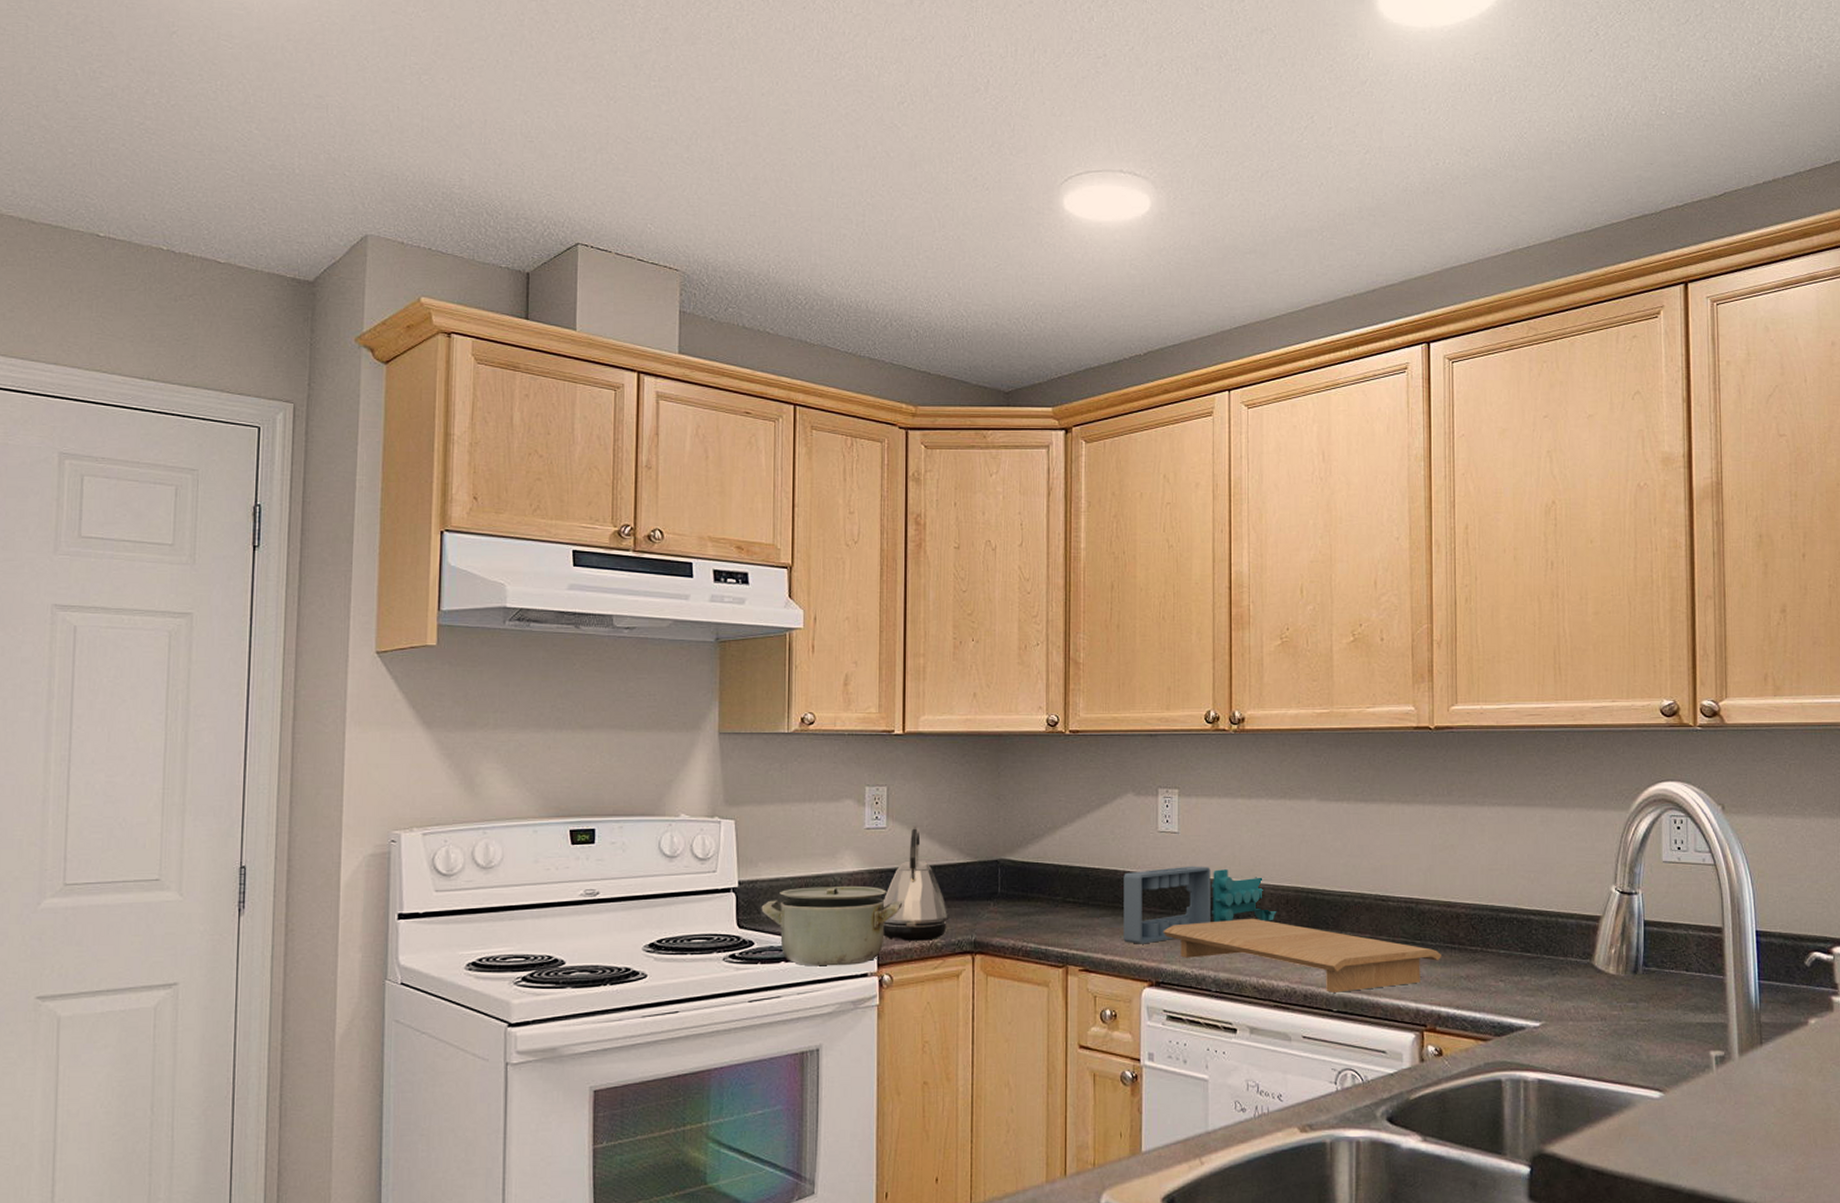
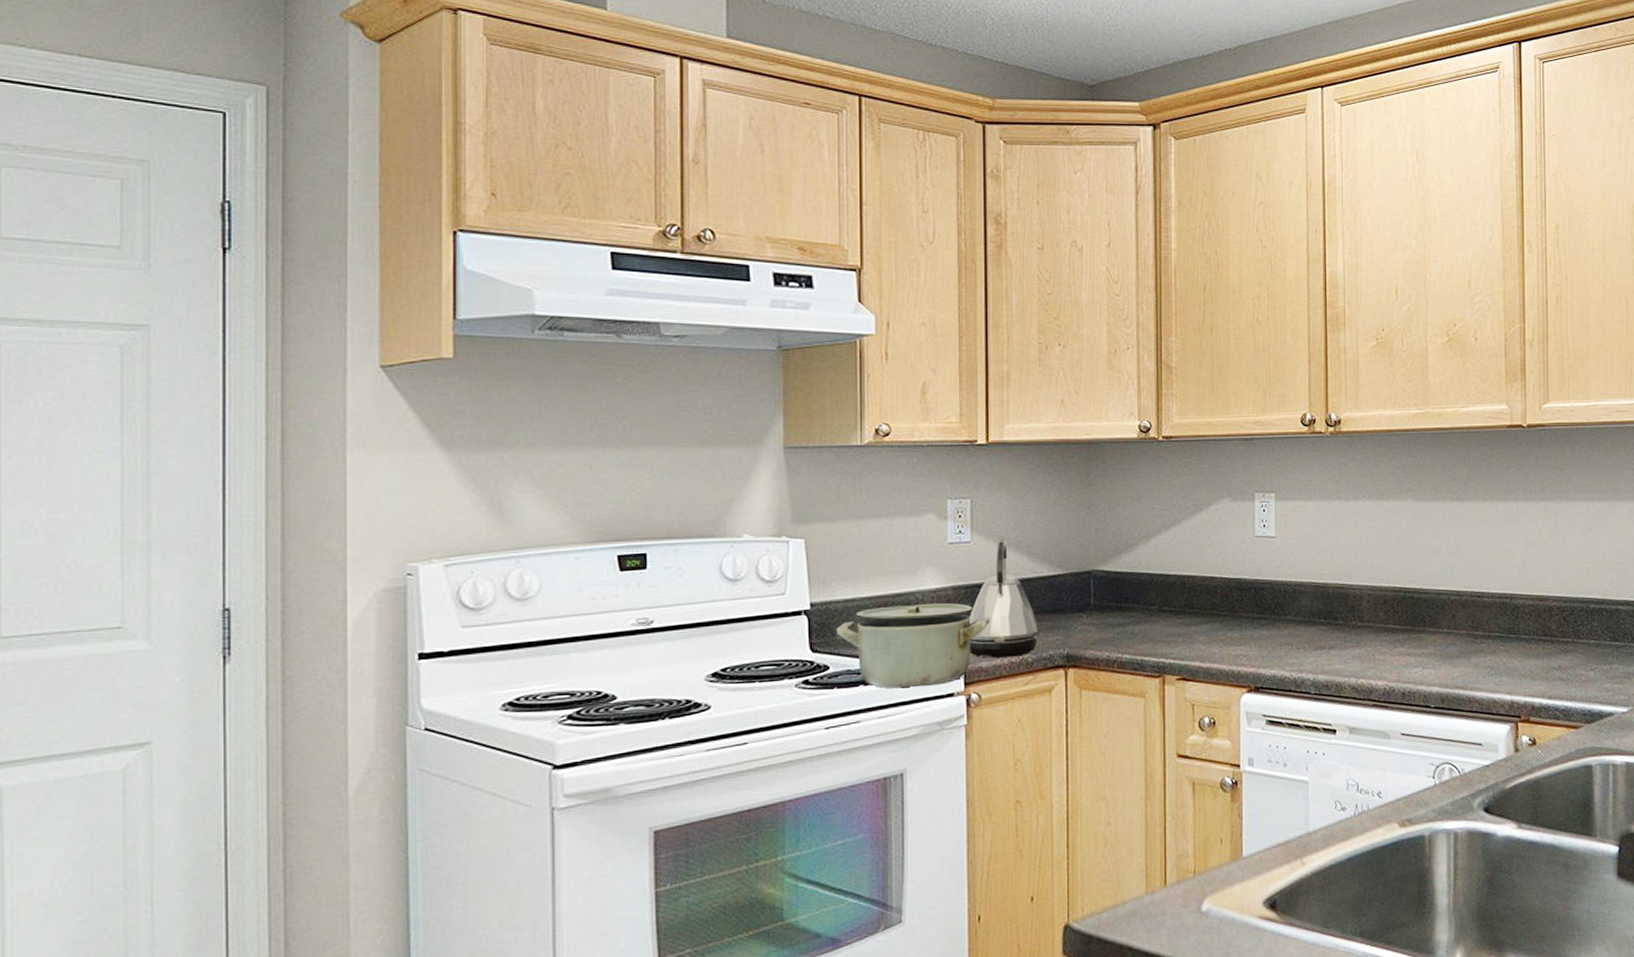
spice rack: present [1123,866,1277,944] -> none [1220,569,1375,651]
cutting board: present [1163,918,1442,993] -> none [1261,619,1536,689]

